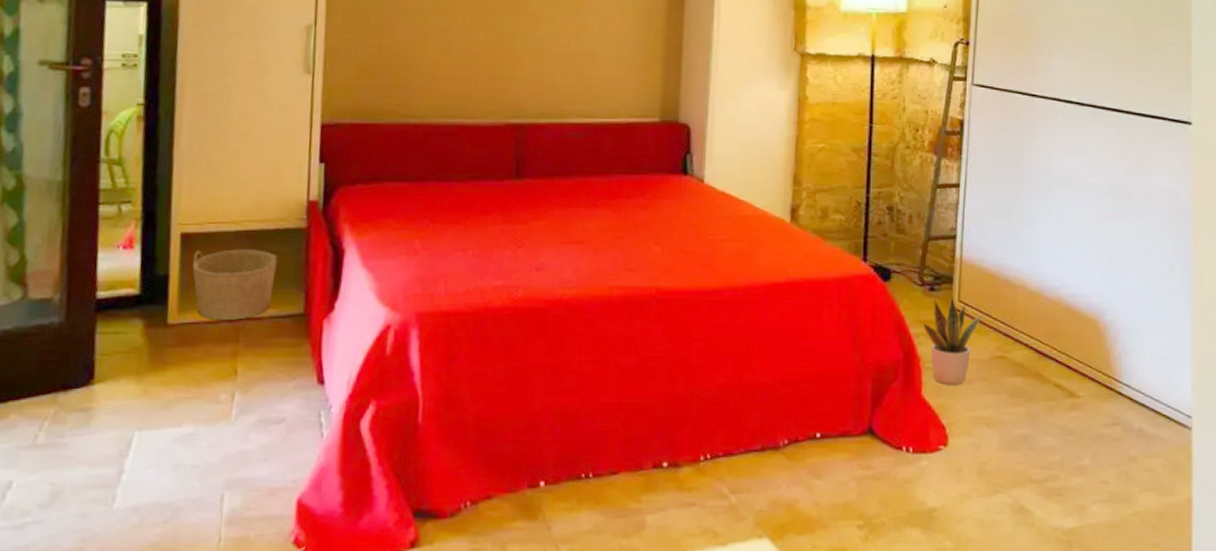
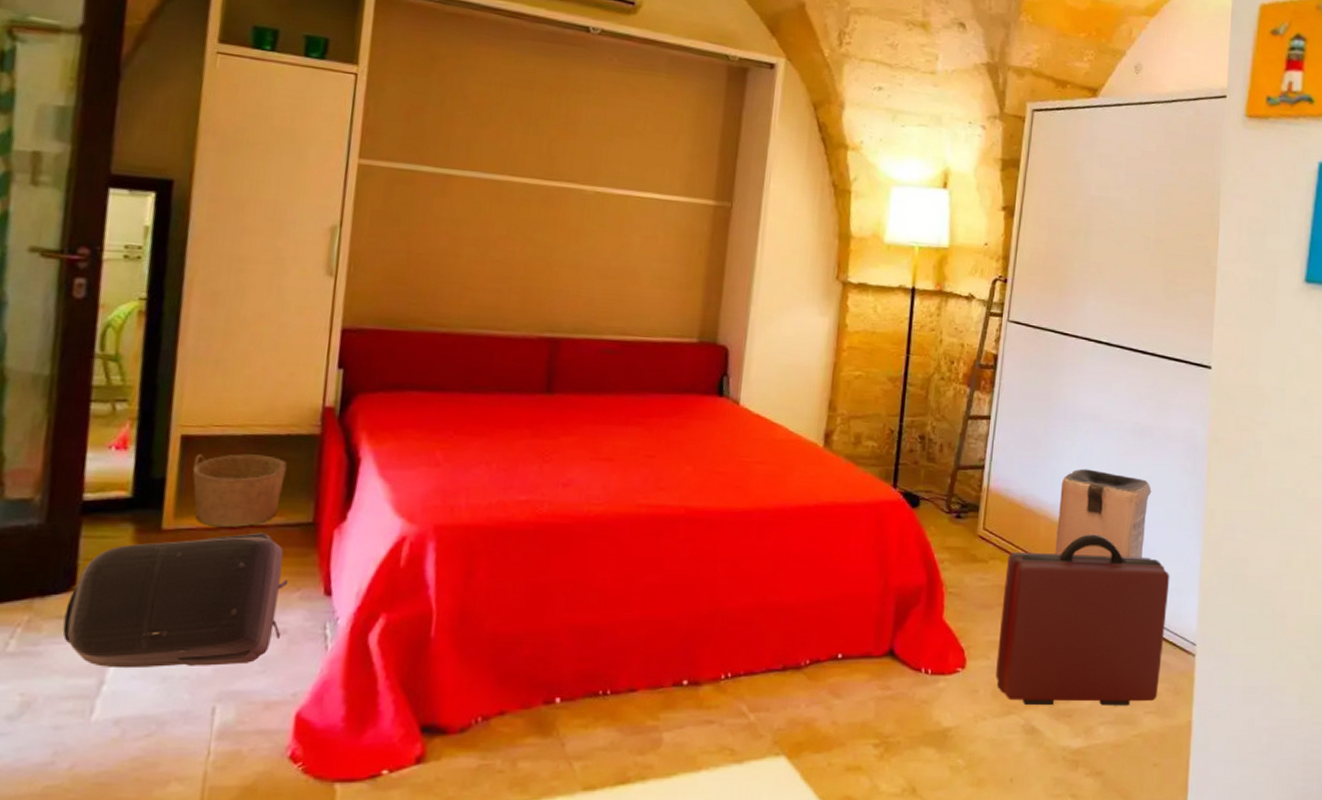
backpack: none [84,324,284,458] -> present [62,532,289,669]
potted plant: present [923,294,983,385] -> none [948,522,1006,610]
briefcase: none [980,303,1160,483] -> present [996,534,1170,706]
laundry basket: none [1035,235,1135,327] -> present [1055,468,1152,558]

